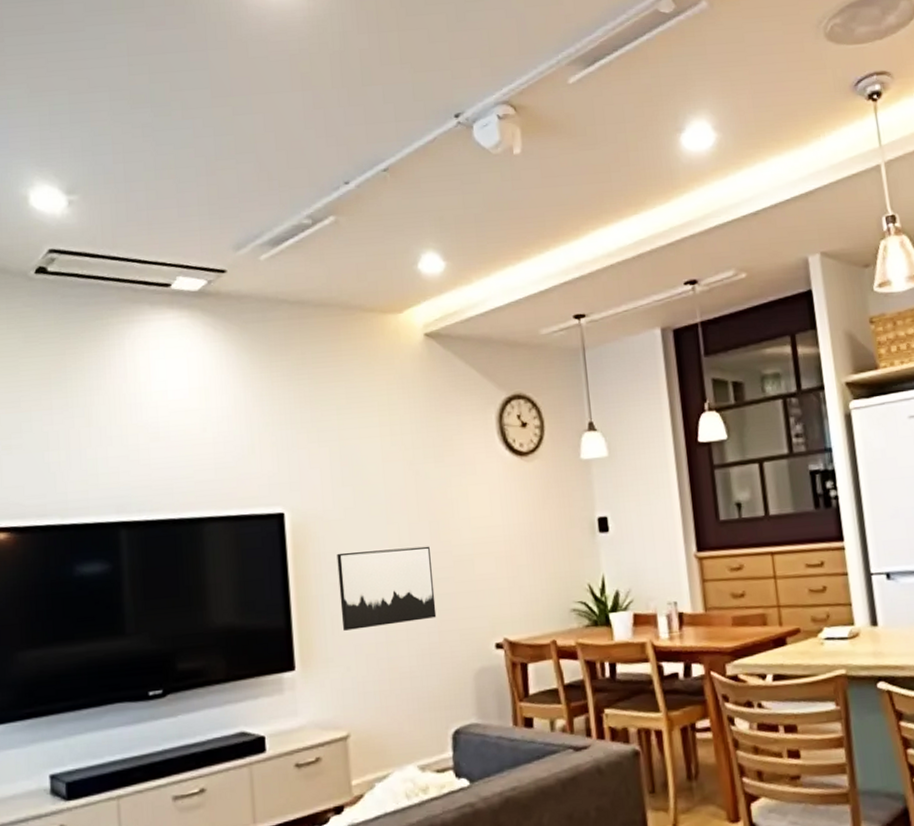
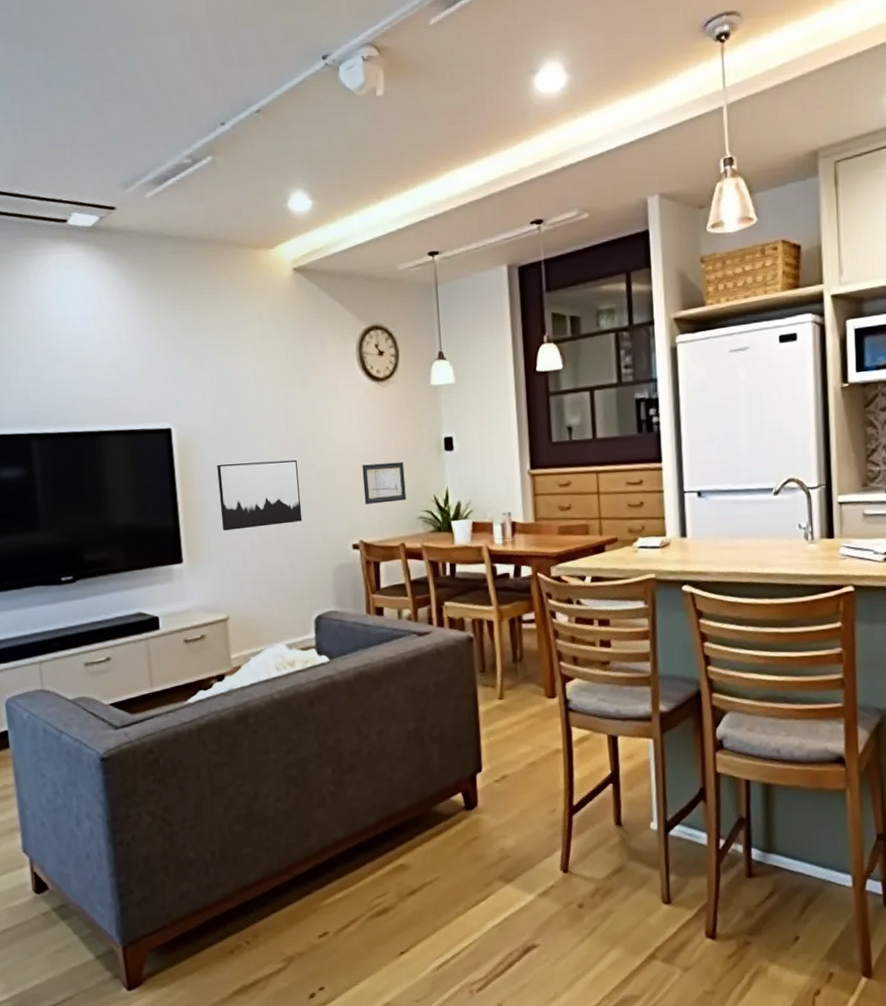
wall art: none [505,546,557,596] -> present [362,462,406,504]

